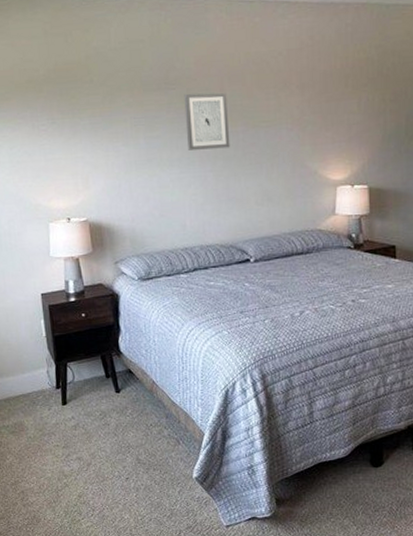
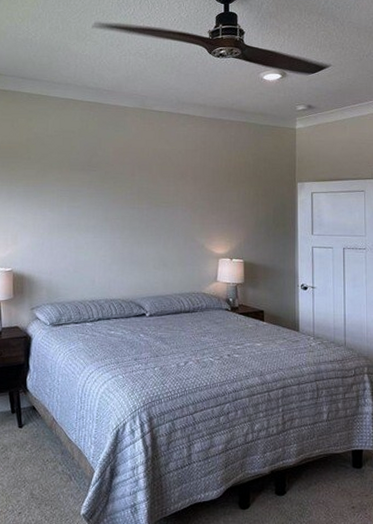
wall art: present [184,92,230,150] -> none [101,175,137,221]

